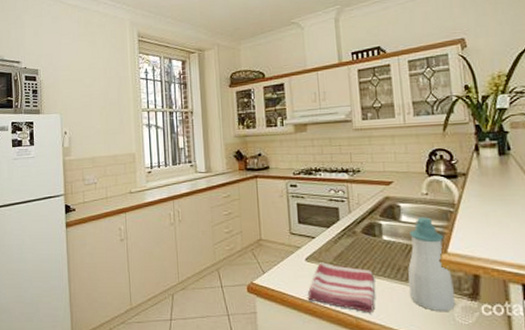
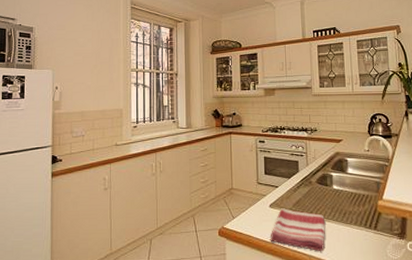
soap bottle: present [408,217,455,311] -> none [352,169,388,248]

